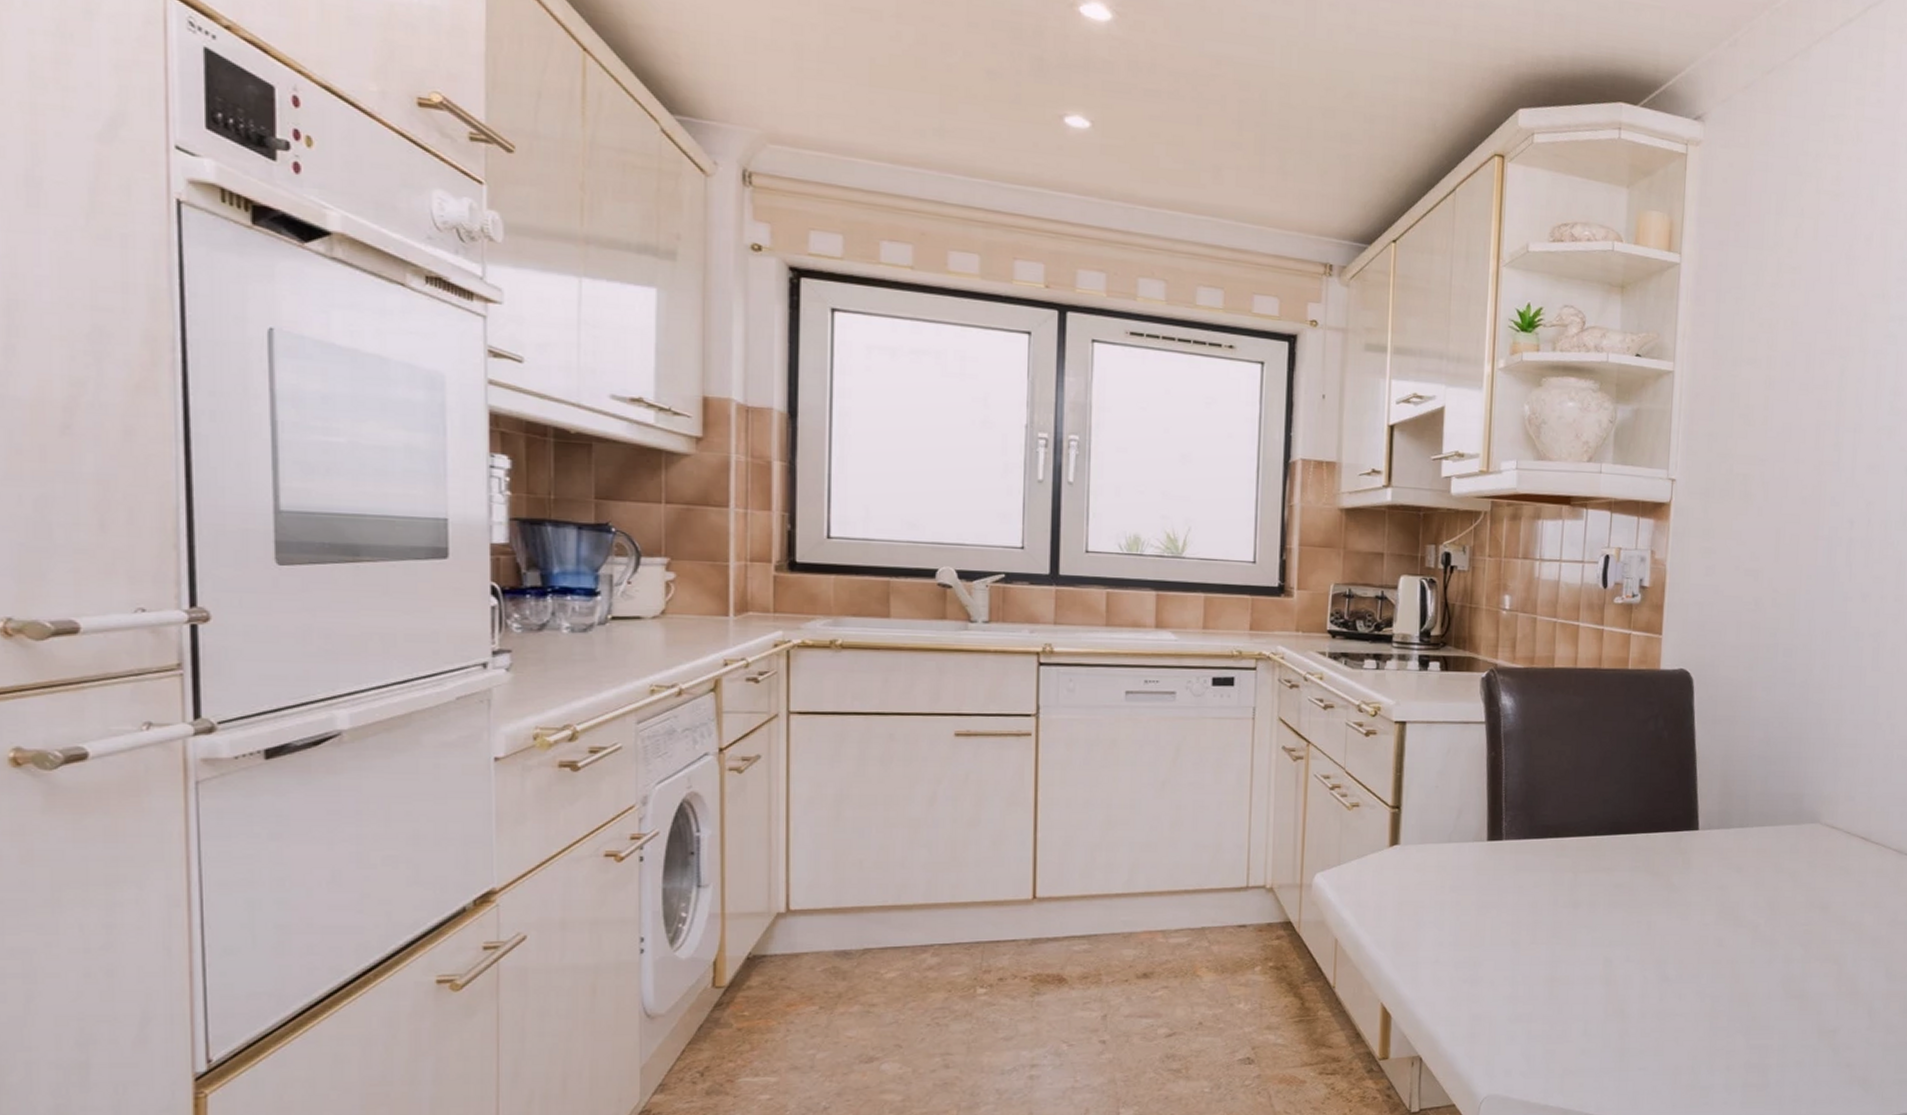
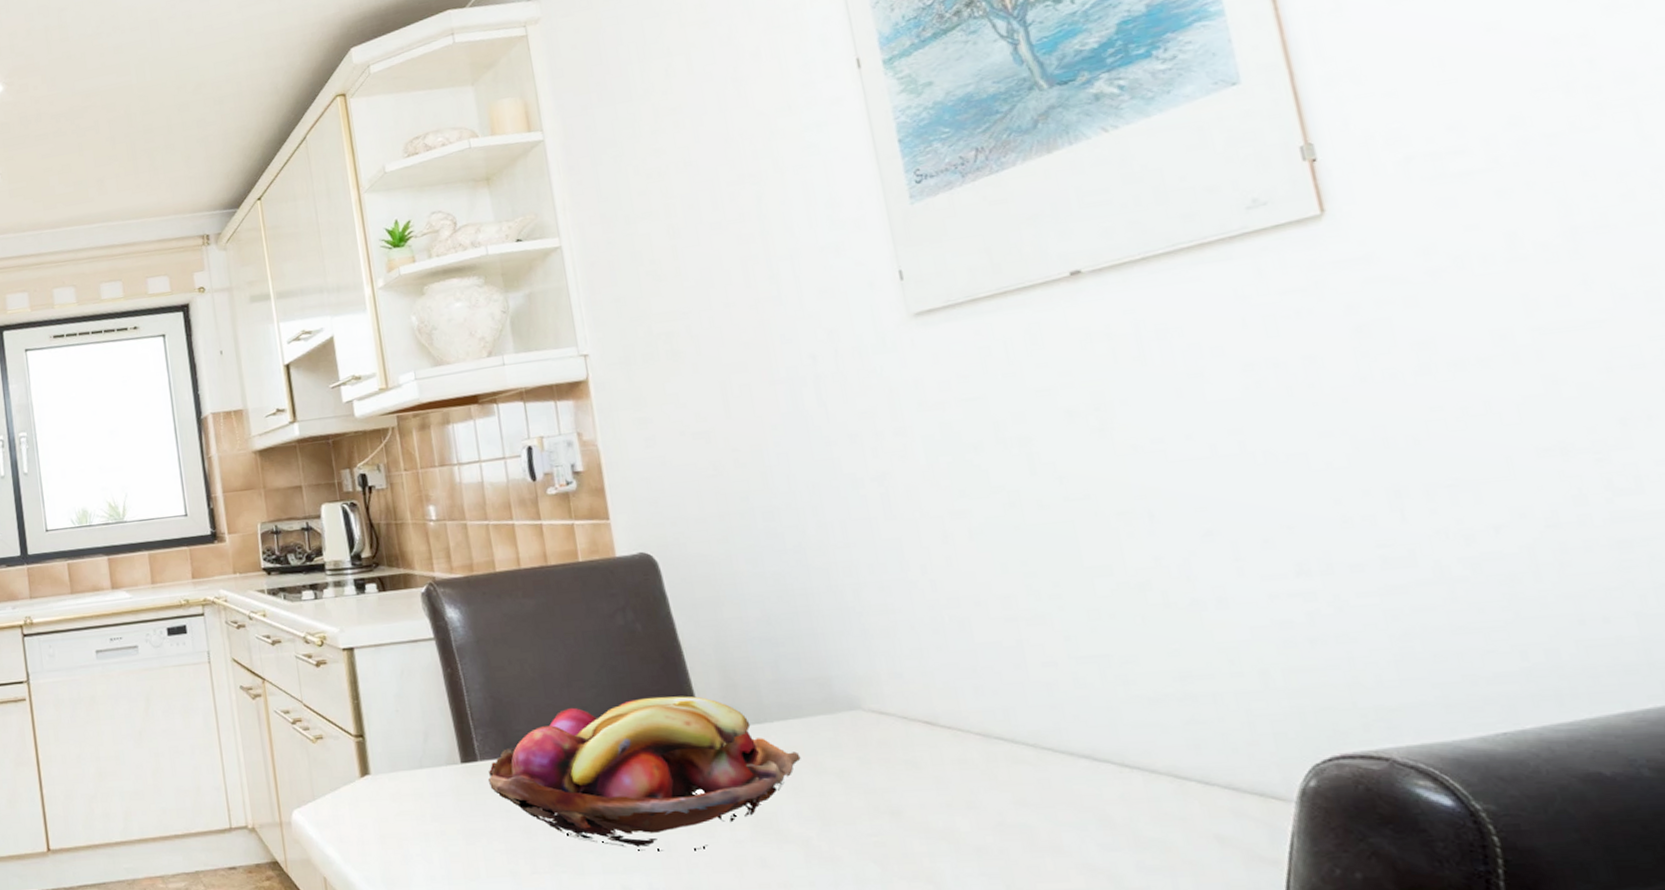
fruit basket: none [1508,796,1767,929] -> present [487,696,801,851]

